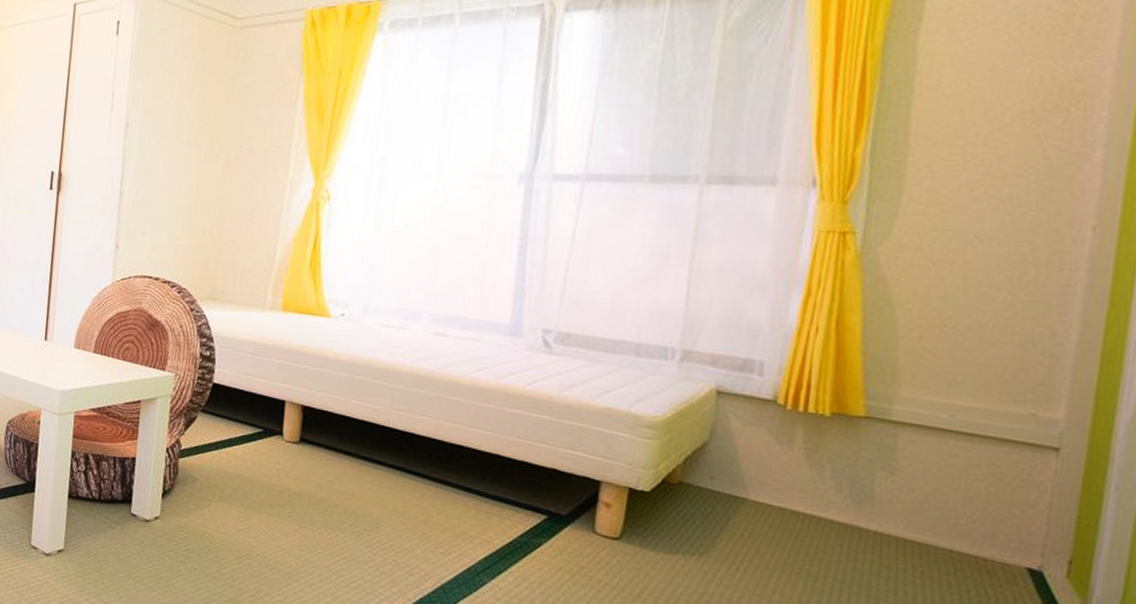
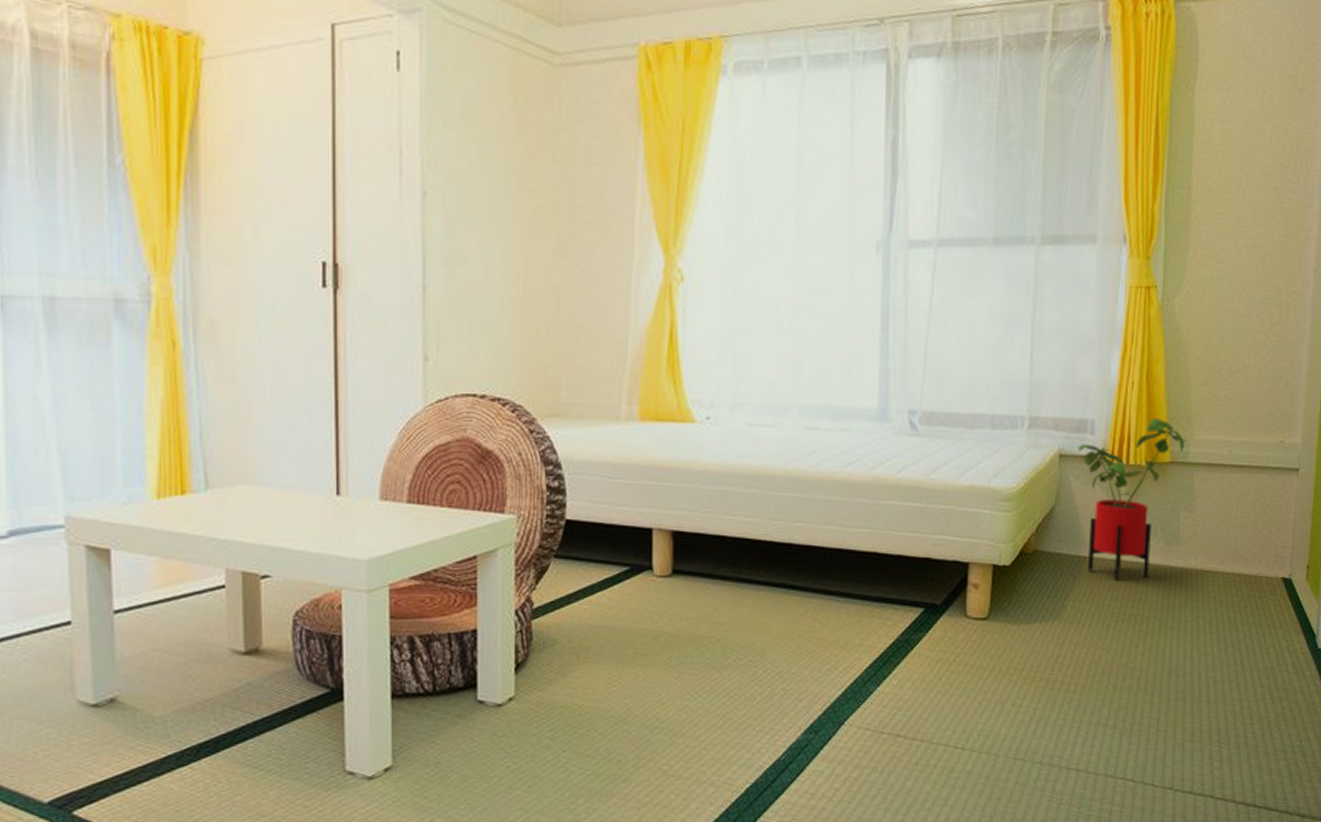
house plant: none [740,367,891,534] -> present [1077,418,1188,581]

